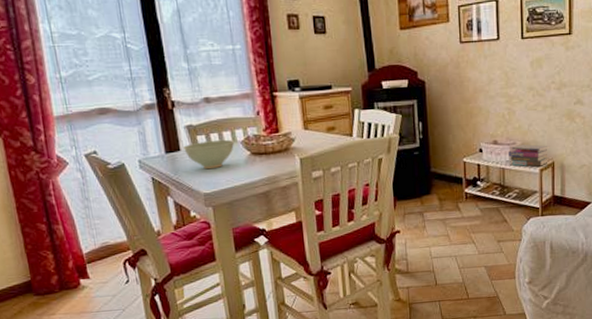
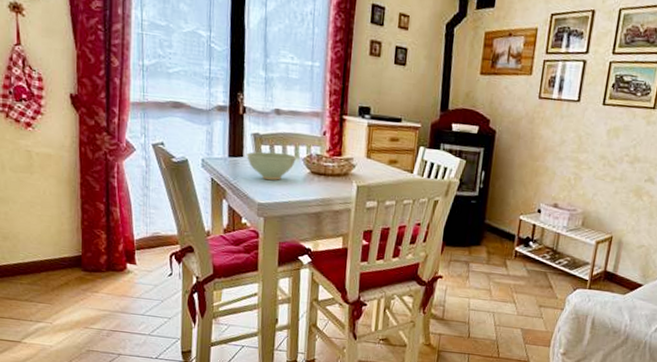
books: present [509,144,550,167] -> none [567,213,612,239]

